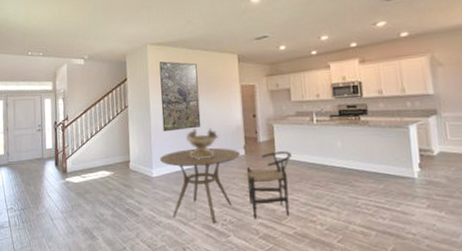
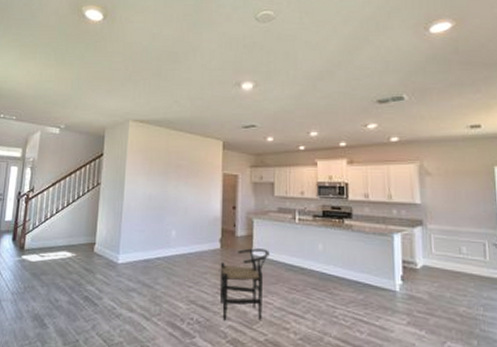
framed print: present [159,61,201,132] -> none [135,140,179,216]
dining table: present [159,147,241,224] -> none [127,236,216,322]
birdbath: present [186,127,218,160] -> none [159,214,194,249]

